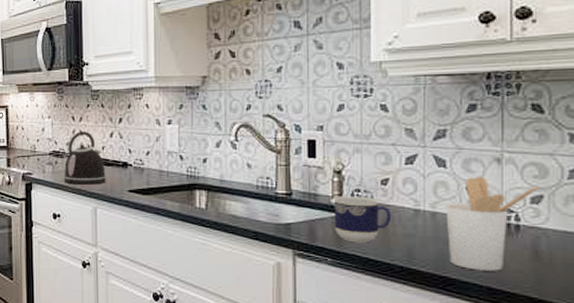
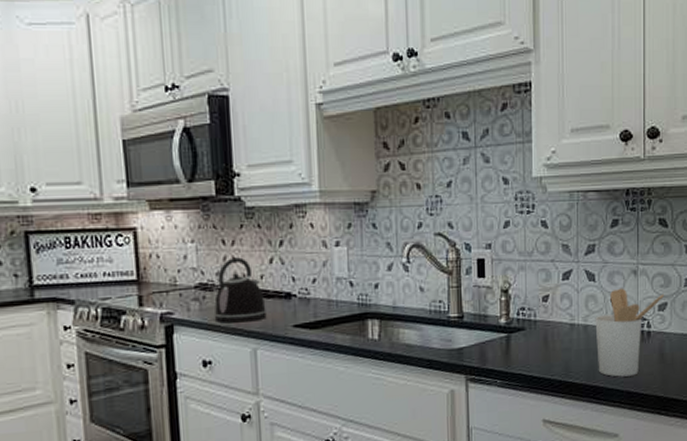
cup: present [333,195,392,243] -> none [501,314,552,362]

